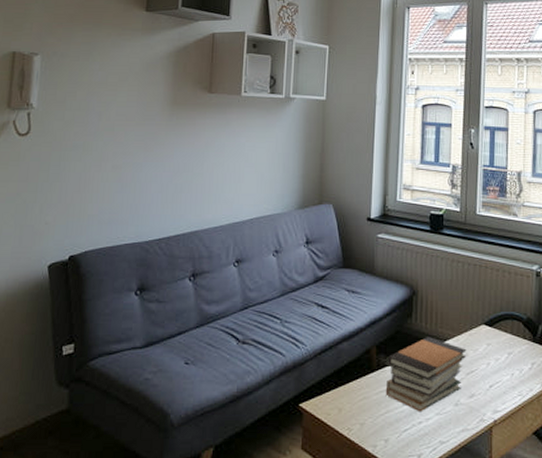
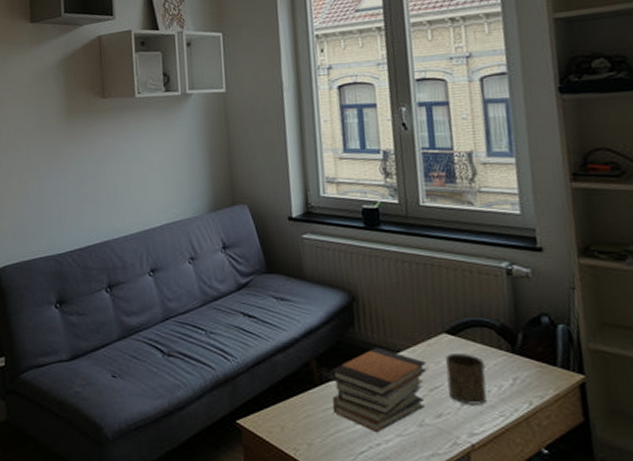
cup: none [481,342,512,386] -> present [445,354,487,405]

